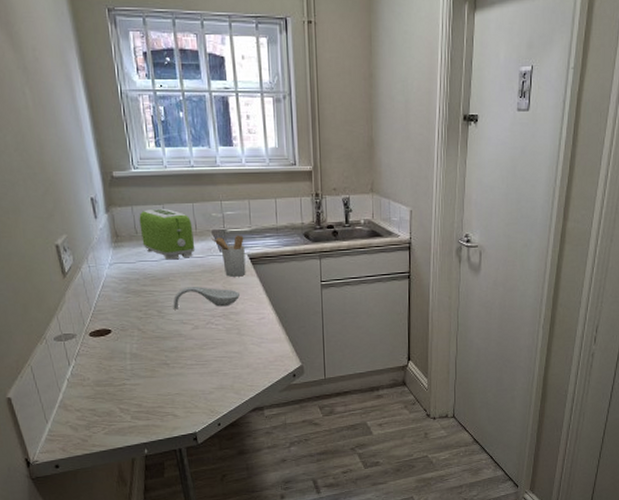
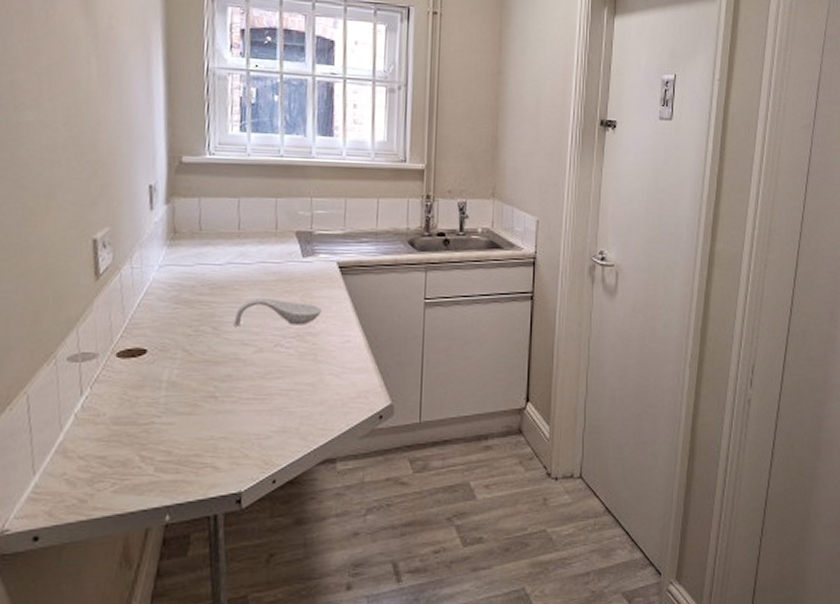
toaster: present [139,208,195,260] -> none [205,201,273,264]
utensil holder: present [211,235,246,277] -> none [293,238,335,289]

